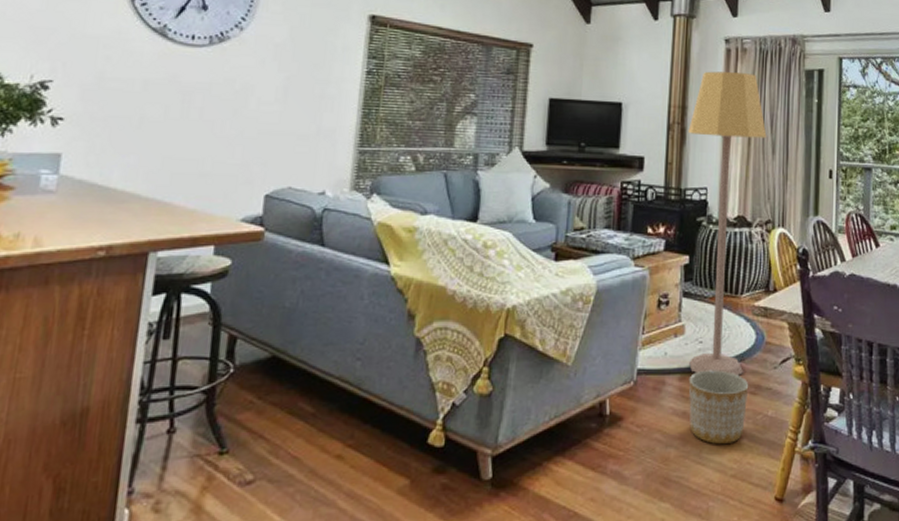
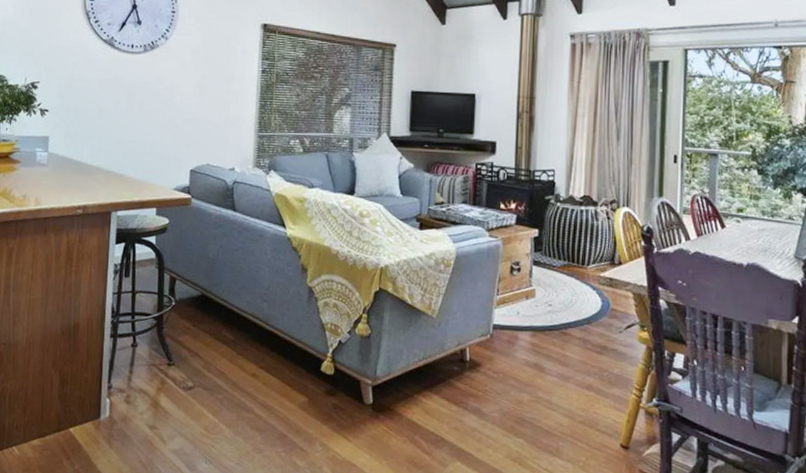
lamp: present [688,71,767,376] -> none [536,64,611,336]
planter: present [688,370,749,445] -> none [539,329,596,395]

